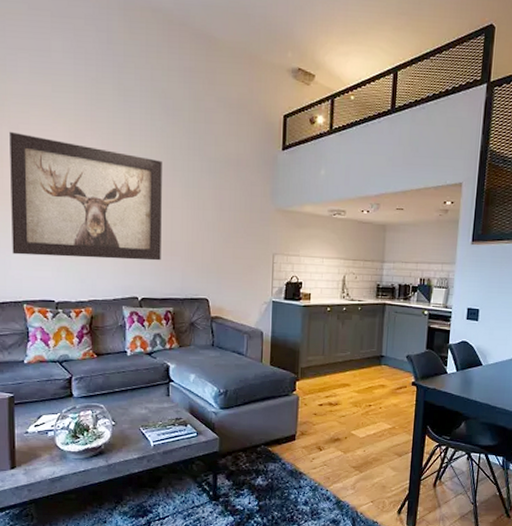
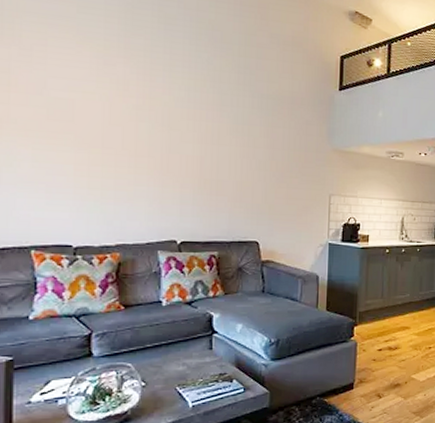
wall art: present [8,132,162,261] -> none [18,53,208,201]

